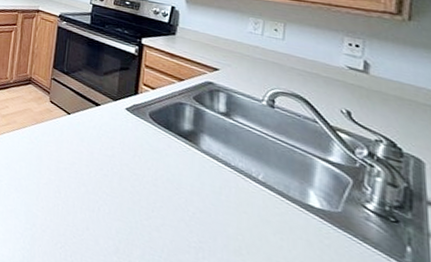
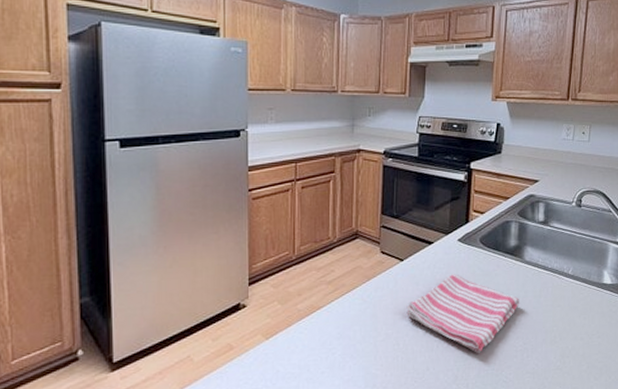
dish towel: none [70,140,194,233] -> present [406,274,519,353]

